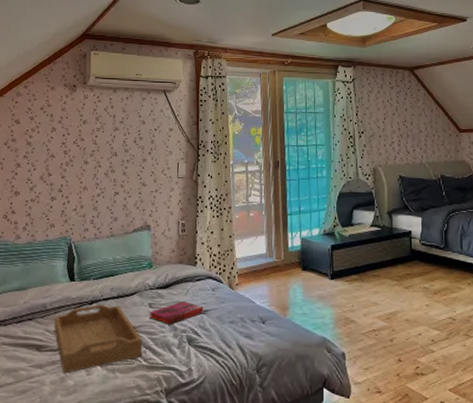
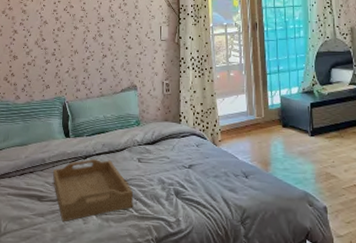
hardback book: present [150,300,204,325] -> none [139,155,189,178]

